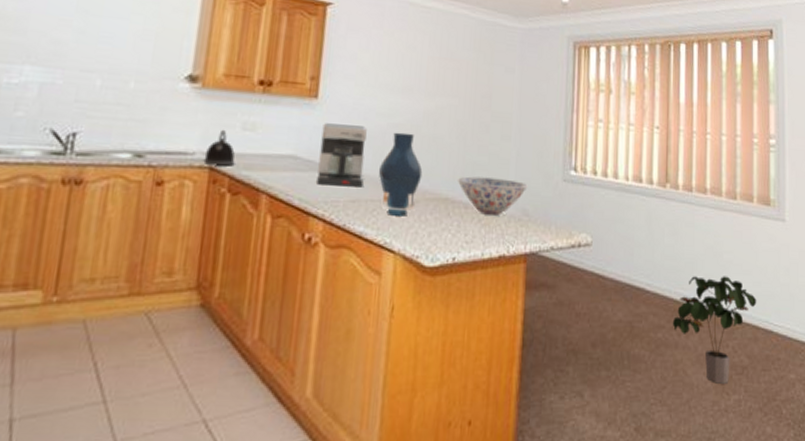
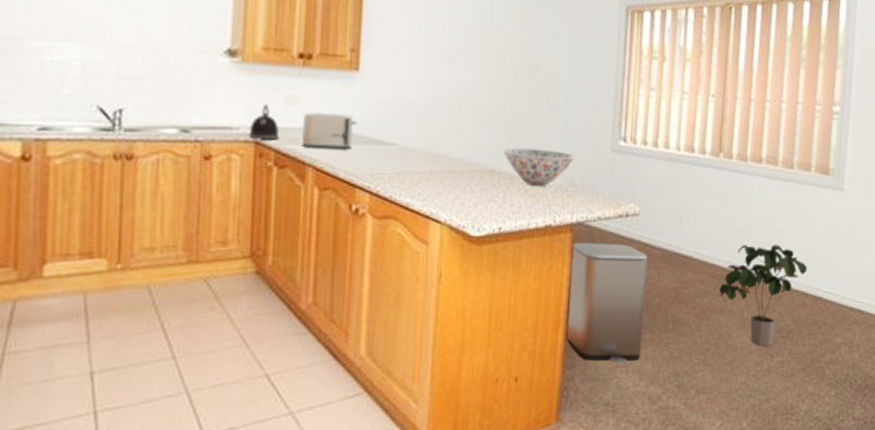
toaster: none [257,138,314,177] -> present [302,112,357,151]
coffee maker: present [317,123,367,187] -> none [362,96,410,160]
vase: present [378,132,423,216] -> none [422,104,468,188]
pedal bin: none [522,273,600,404] -> present [567,242,647,364]

